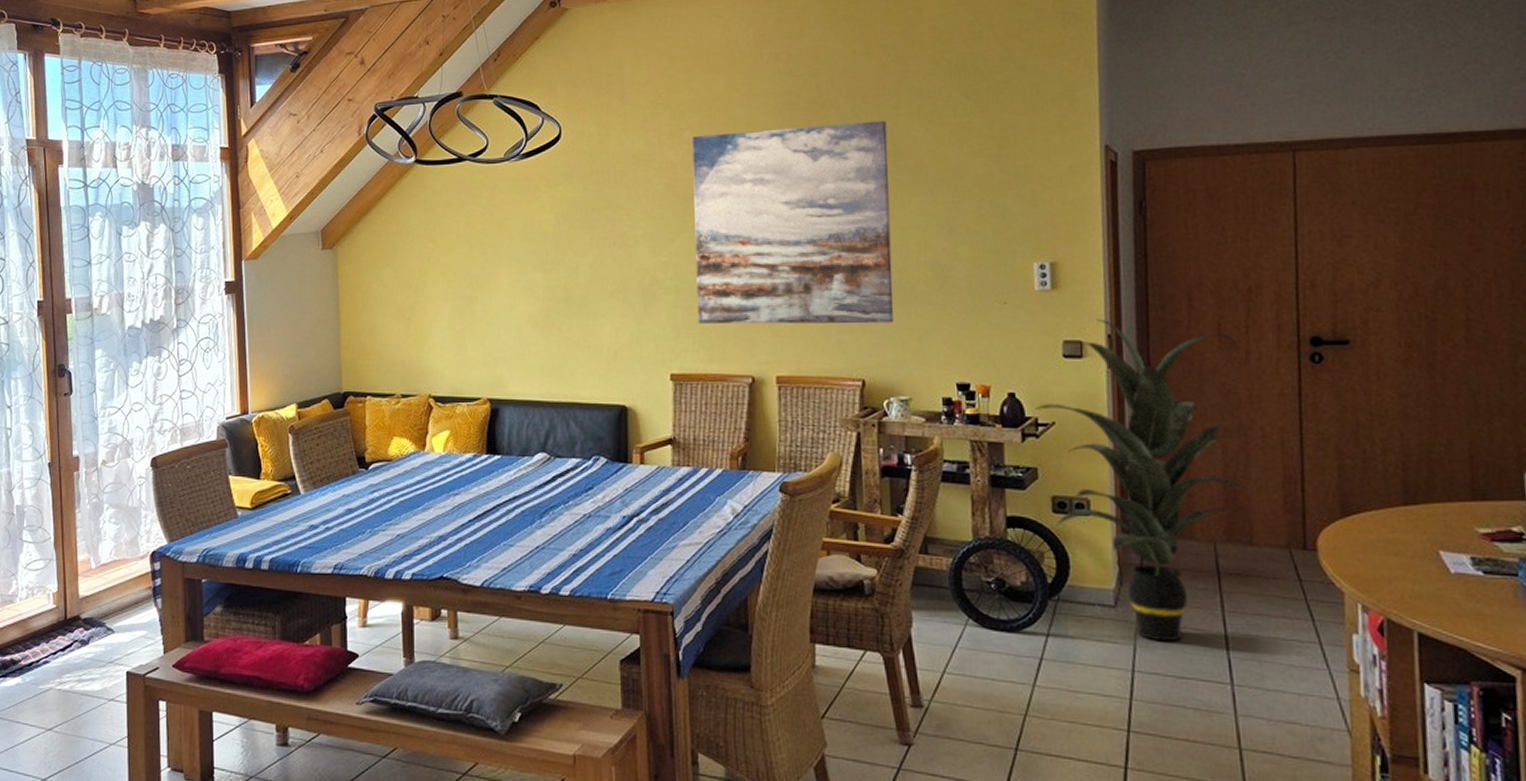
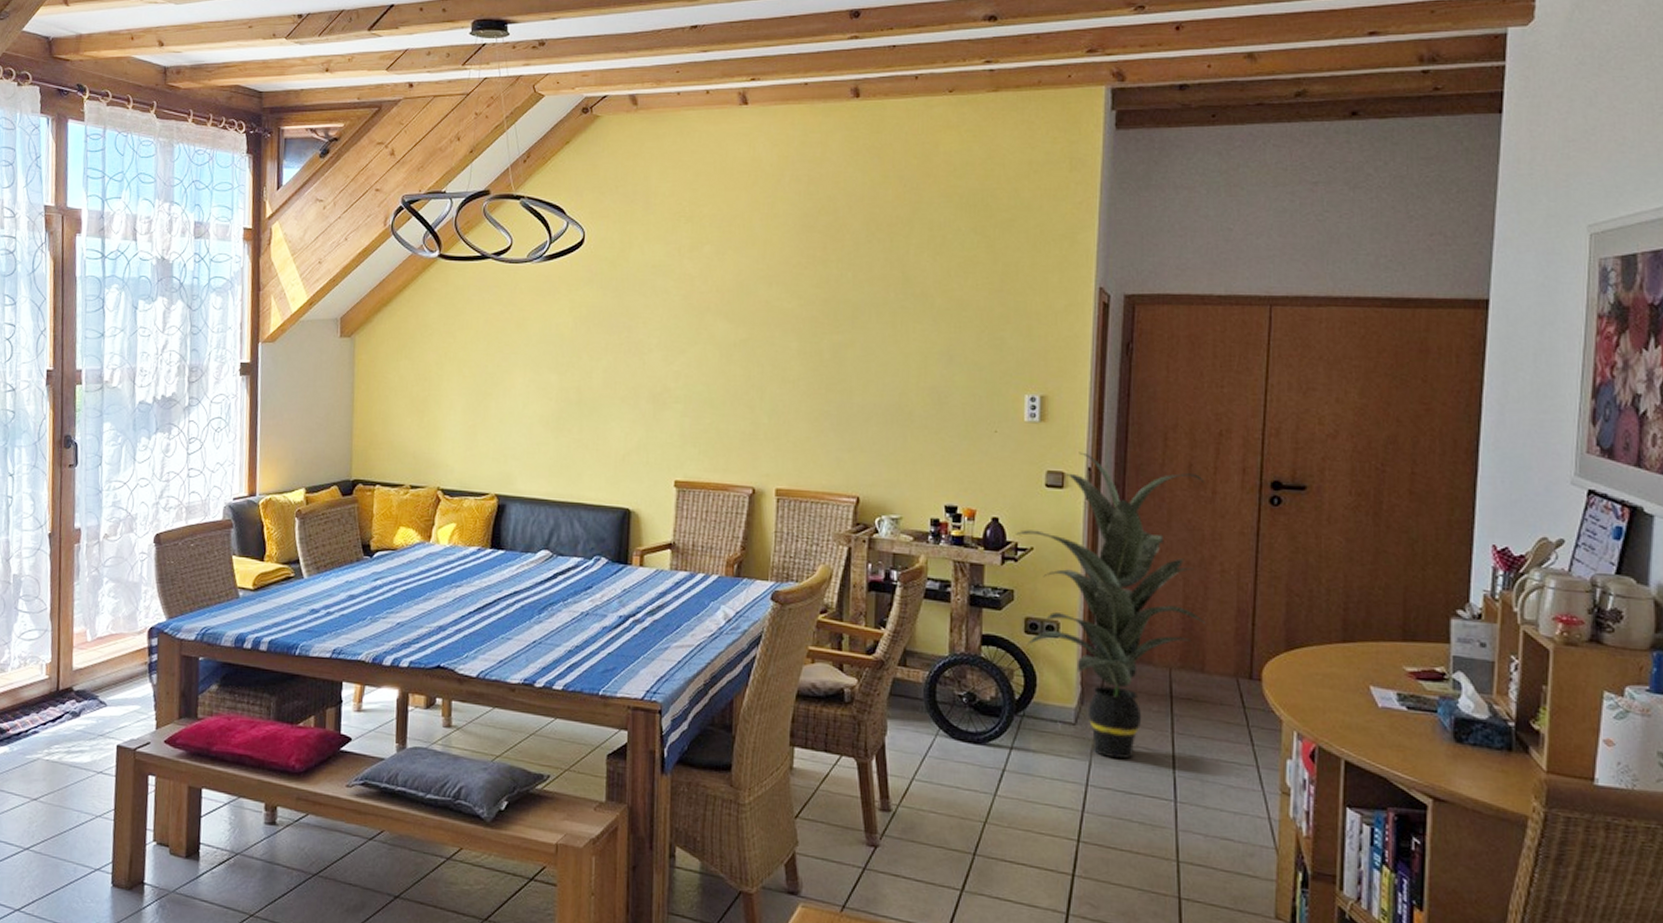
wall art: present [692,120,894,324] -> none [704,248,898,445]

